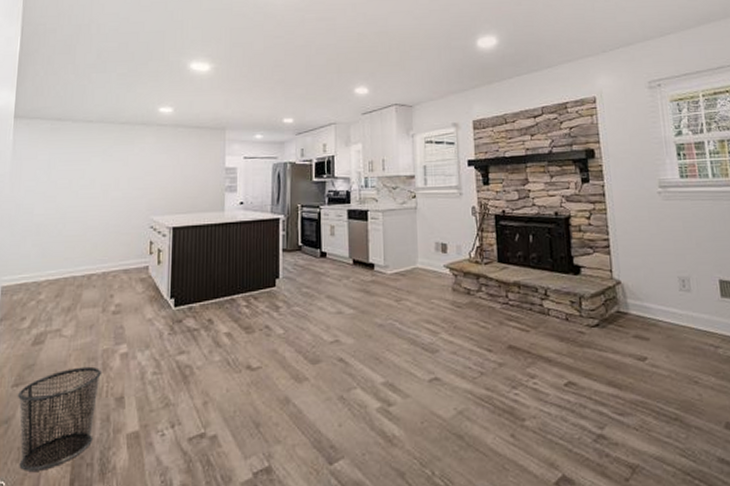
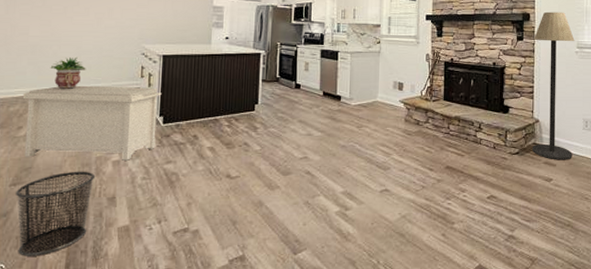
bench: none [26,265,172,353] -> present [22,85,162,161]
potted plant: none [55,234,92,272] -> present [50,56,86,89]
floor lamp: none [602,144,670,333] -> present [533,11,575,160]

